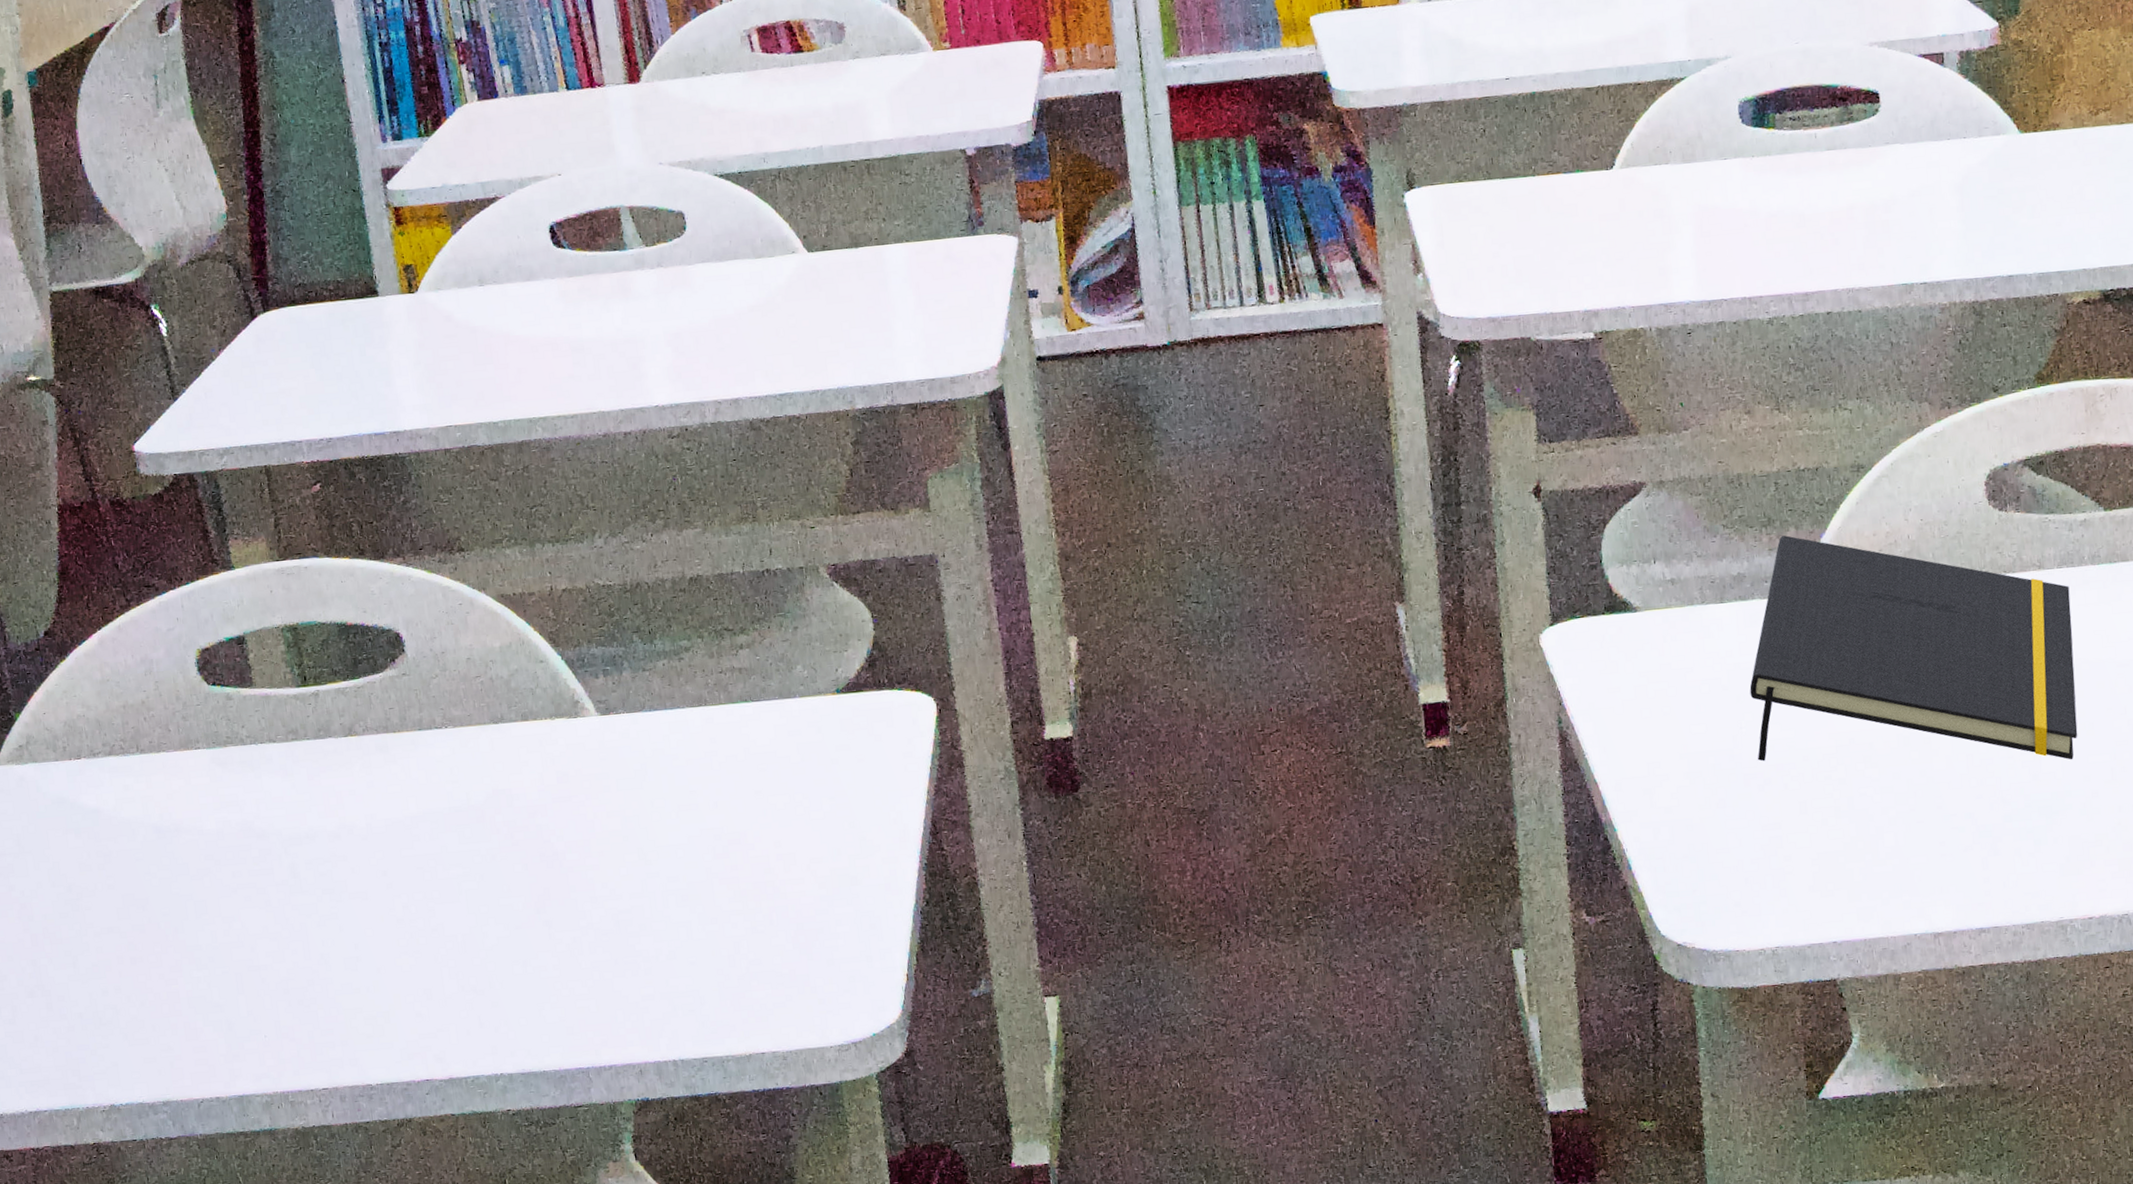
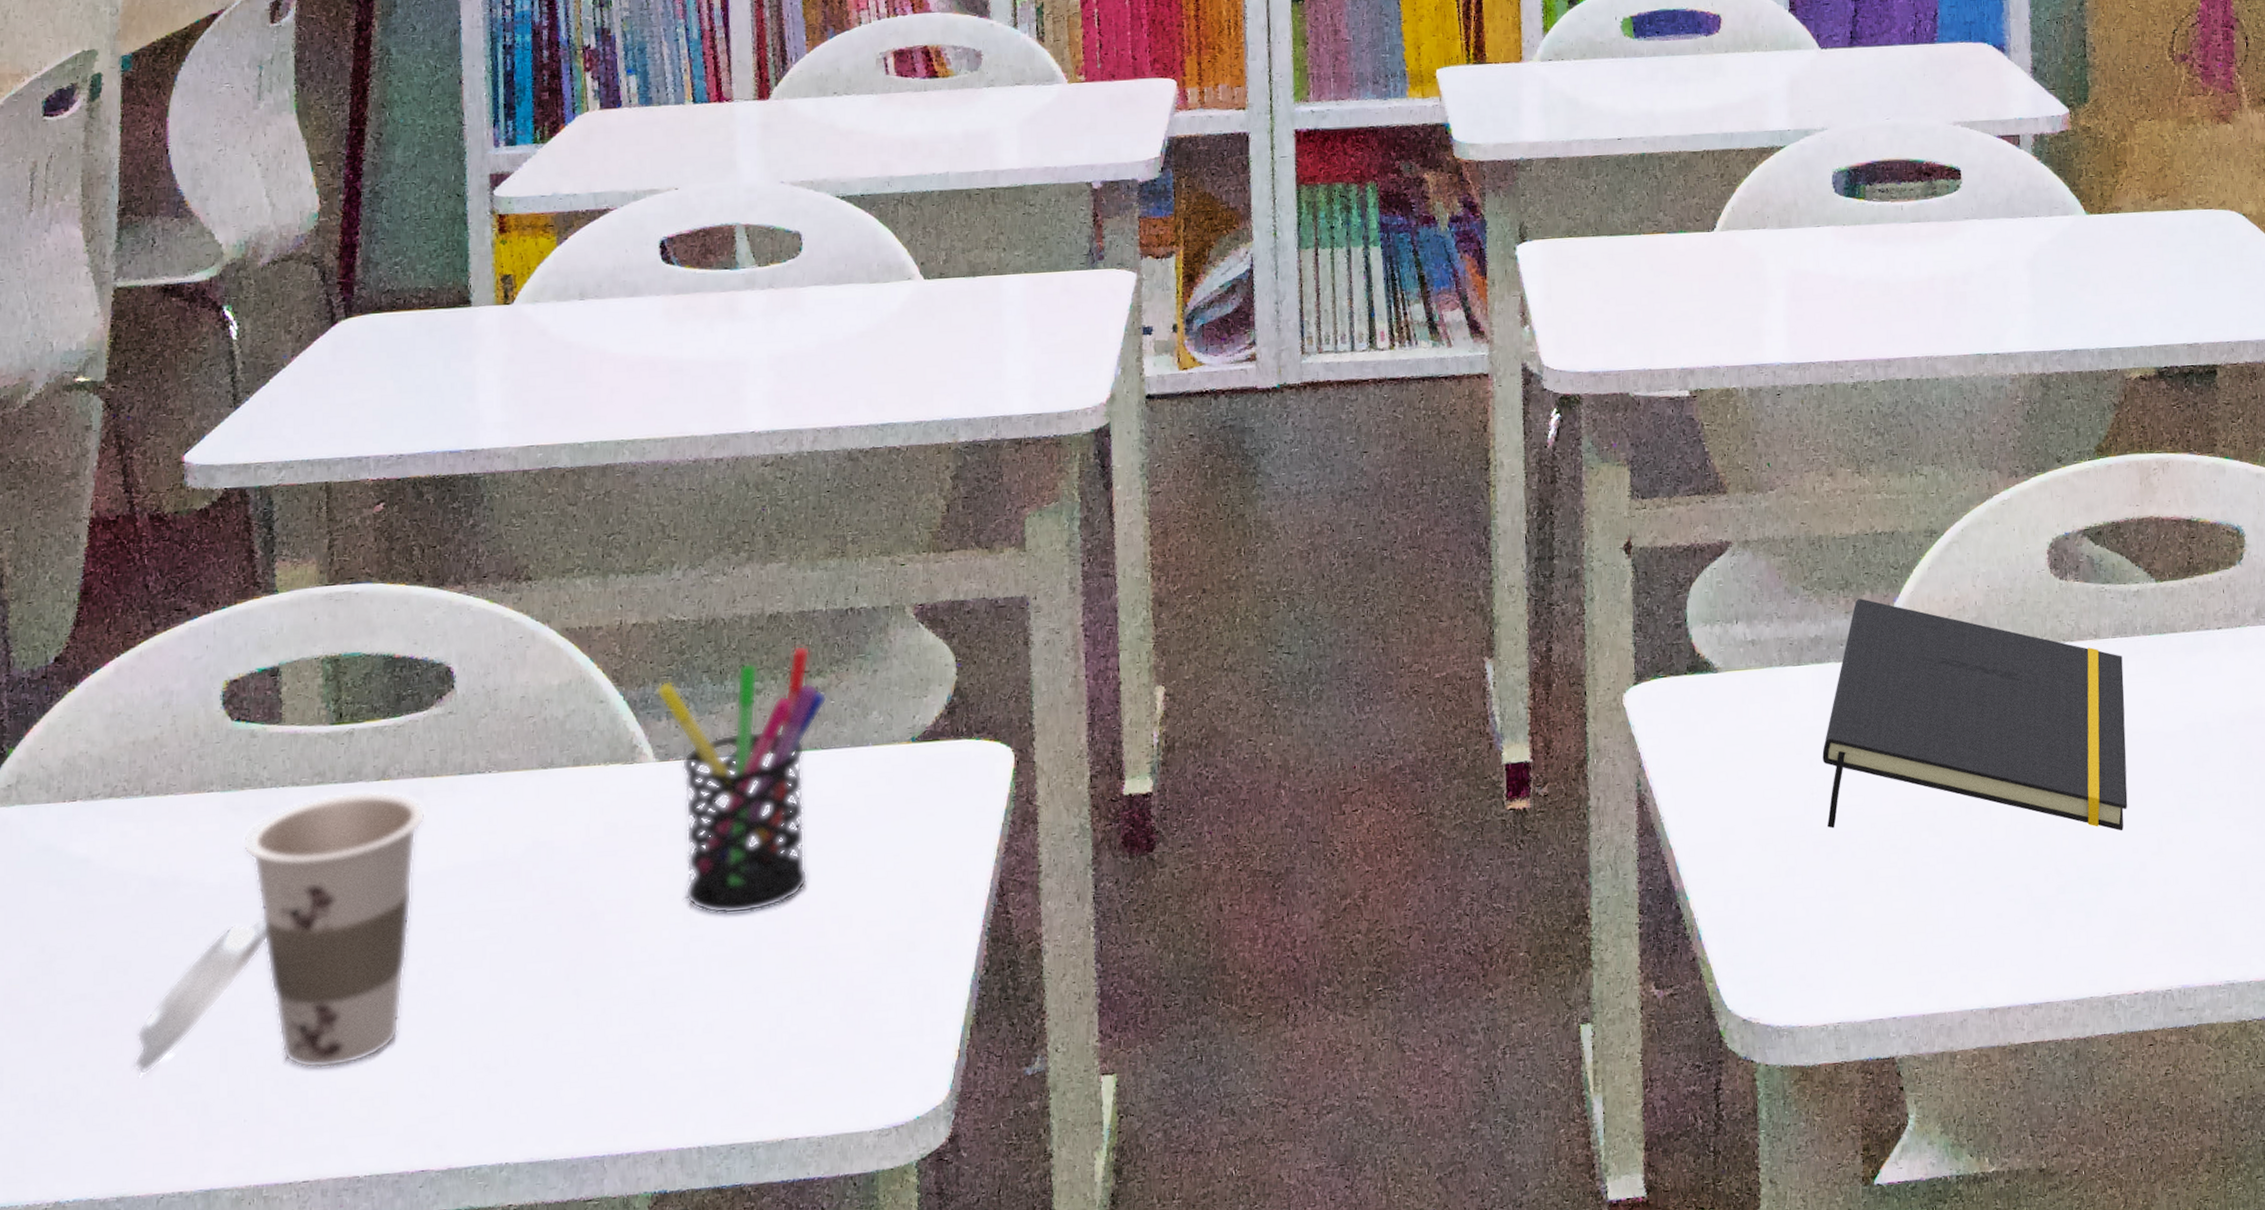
cup: none [161,746,393,996] -> present [134,791,425,1074]
pen holder: none [591,605,753,854] -> present [656,645,827,915]

